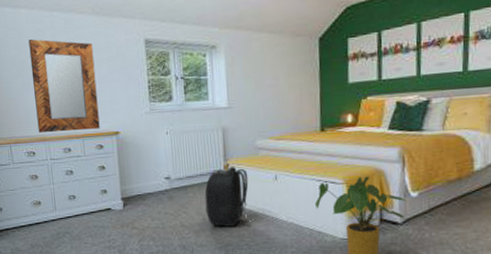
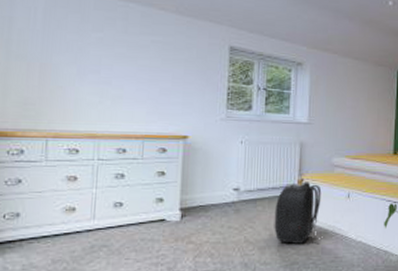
home mirror: present [28,39,100,133] -> none [87,27,171,131]

